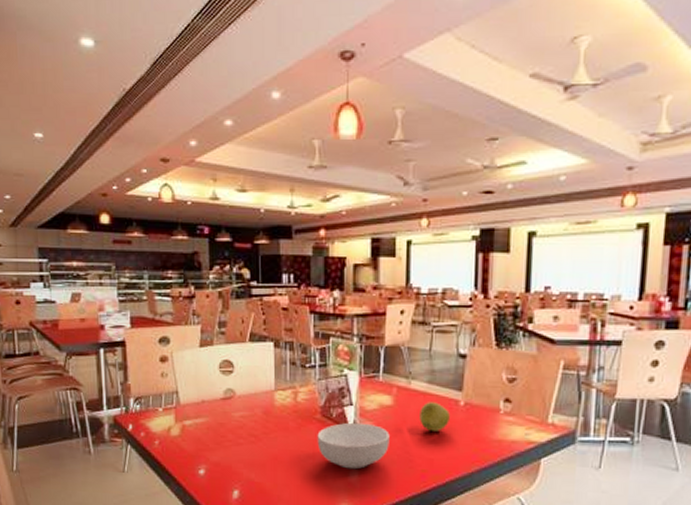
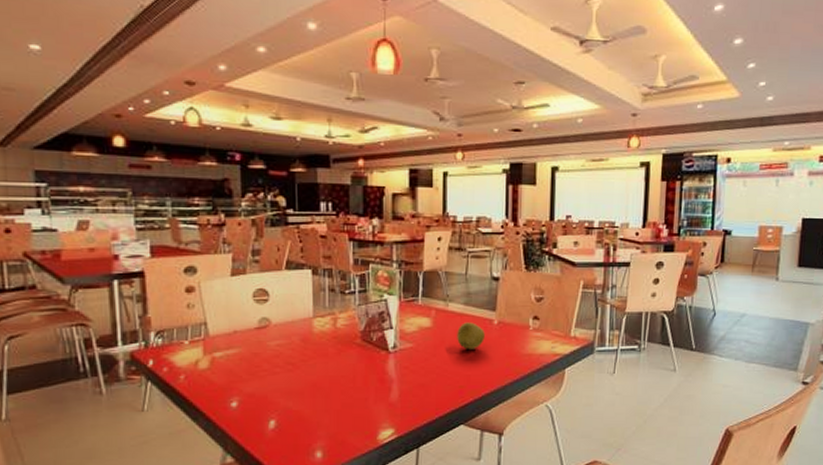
cereal bowl: present [317,422,390,470] -> none [357,345,429,391]

